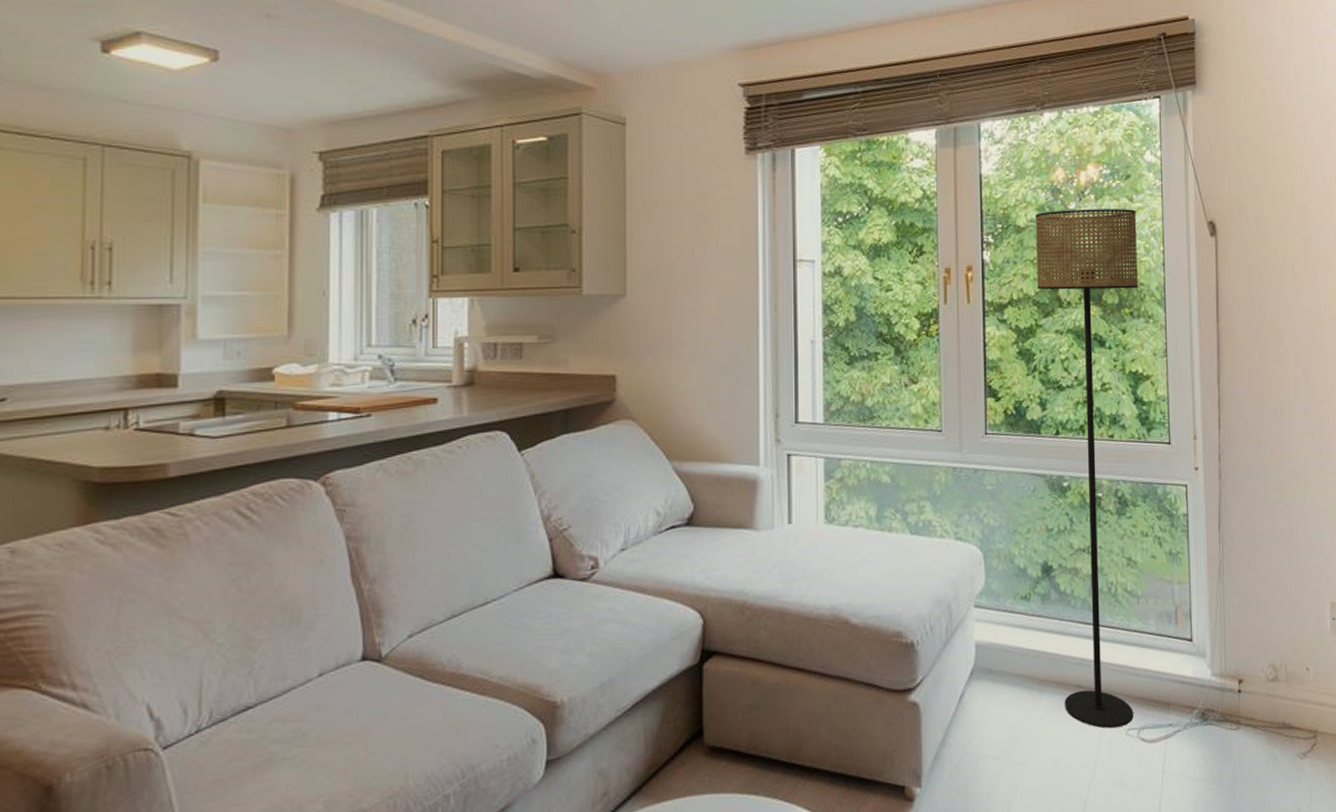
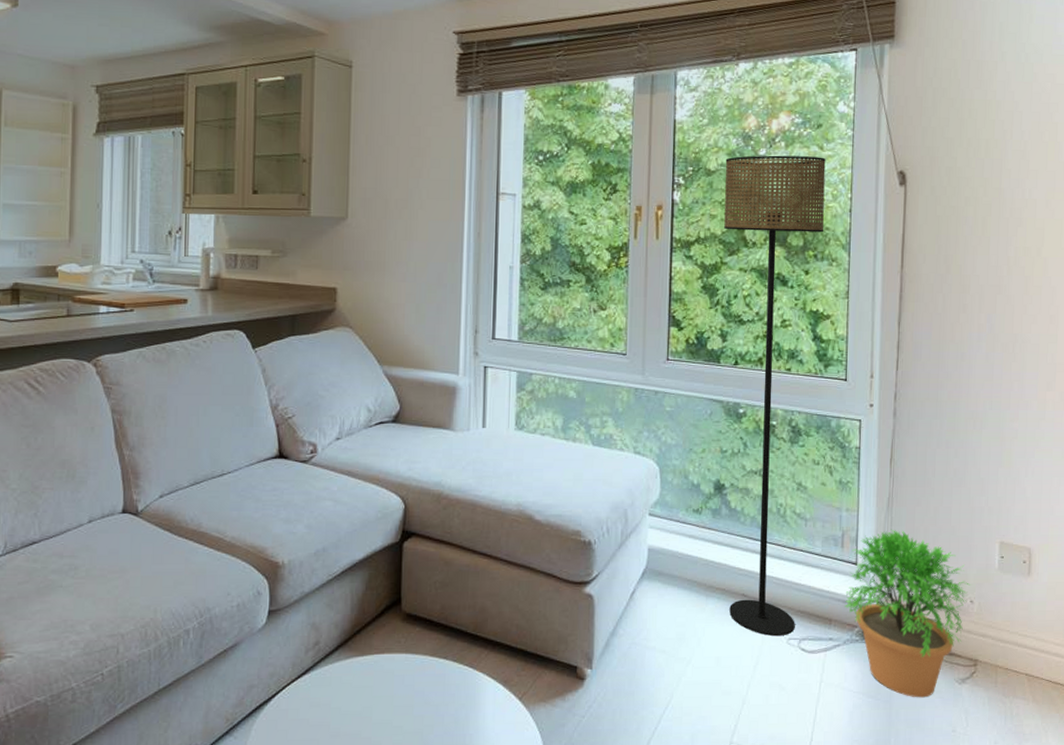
potted plant: none [1182,599,1305,779] -> present [845,529,970,698]

